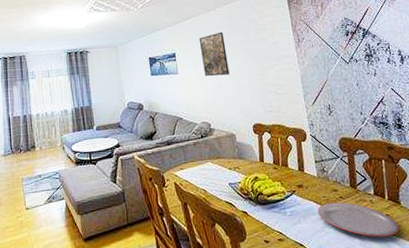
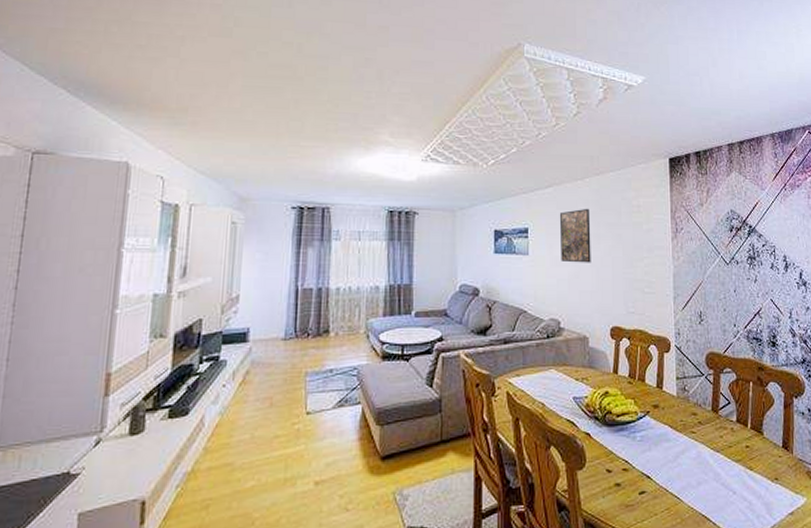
plate: present [317,202,400,238] -> none [672,428,758,473]

